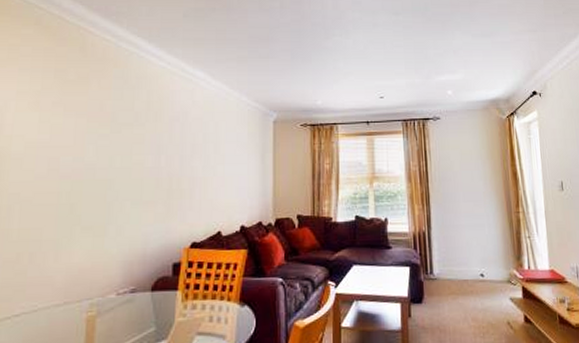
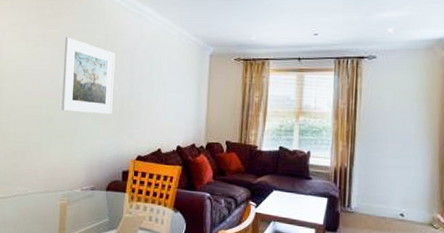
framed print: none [89,105,161,196] -> present [61,36,116,114]

